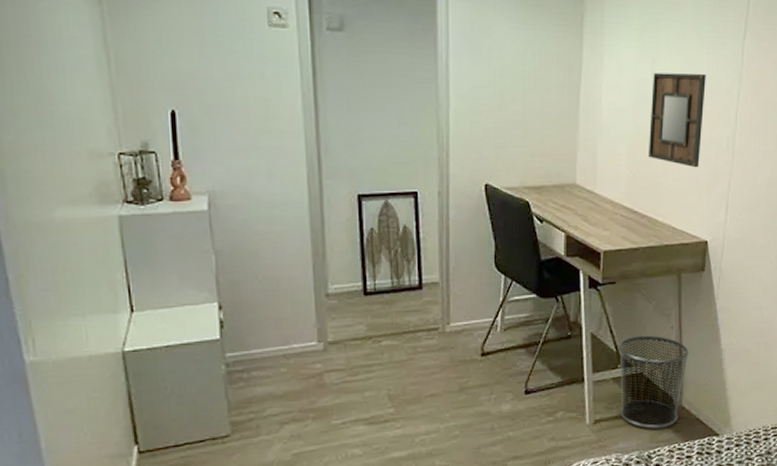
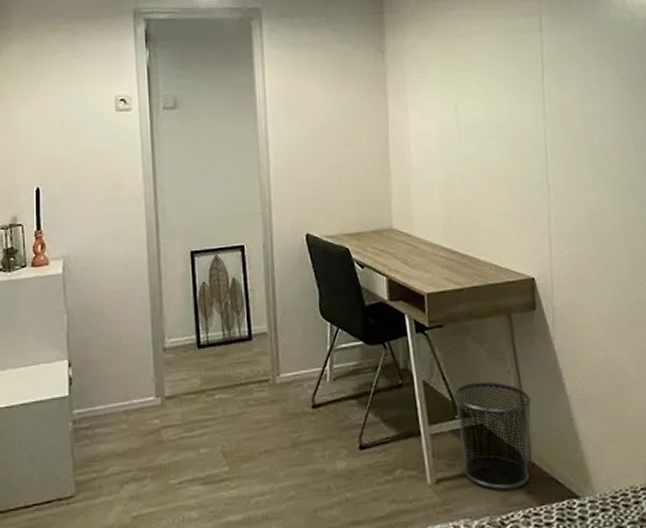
home mirror: present [648,72,706,168] -> none [457,114,515,205]

